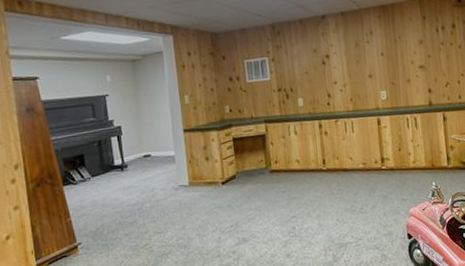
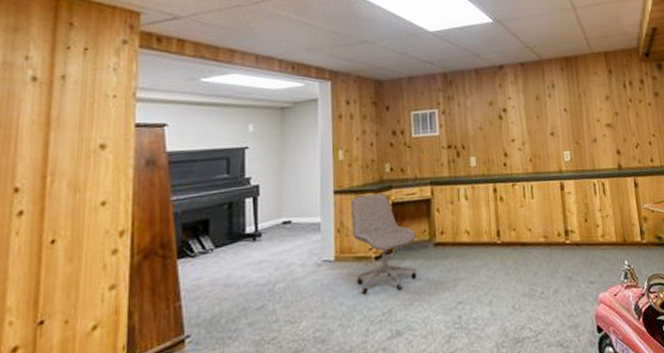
office chair: none [198,130,257,212] -> present [351,192,417,295]

